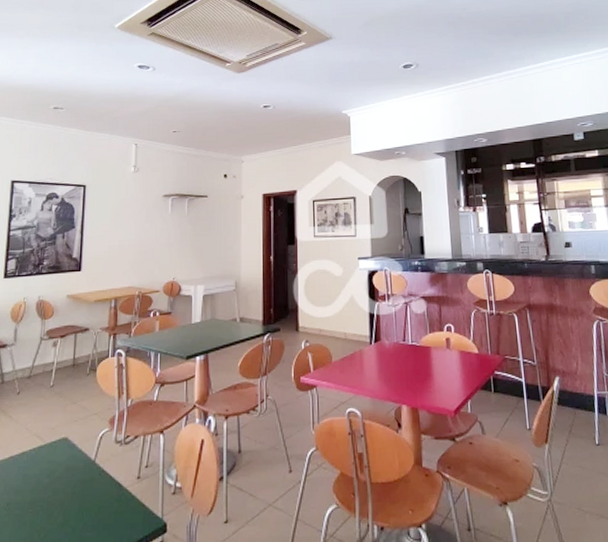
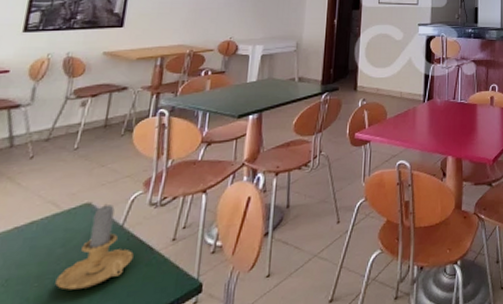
candle: none [45,439,106,518] -> present [55,203,134,290]

